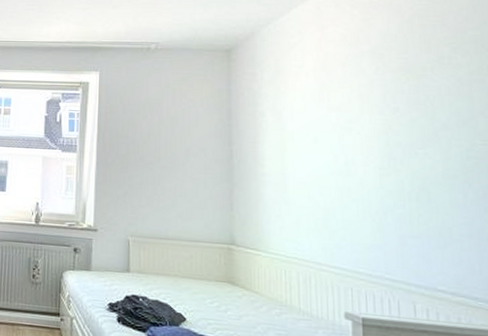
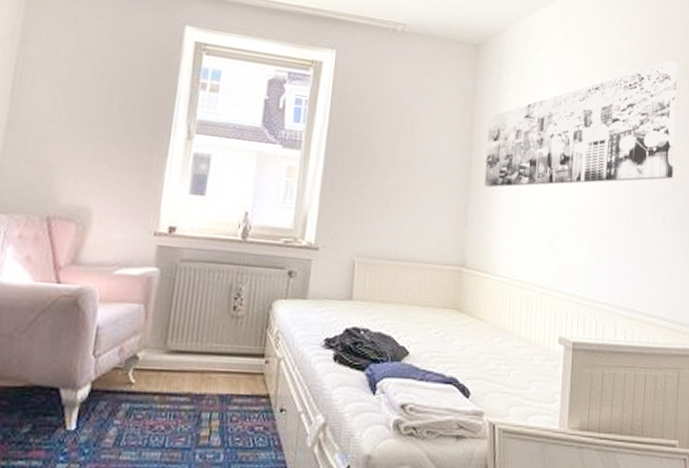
wall art: none [246,36,474,174] -> present [484,61,678,188]

